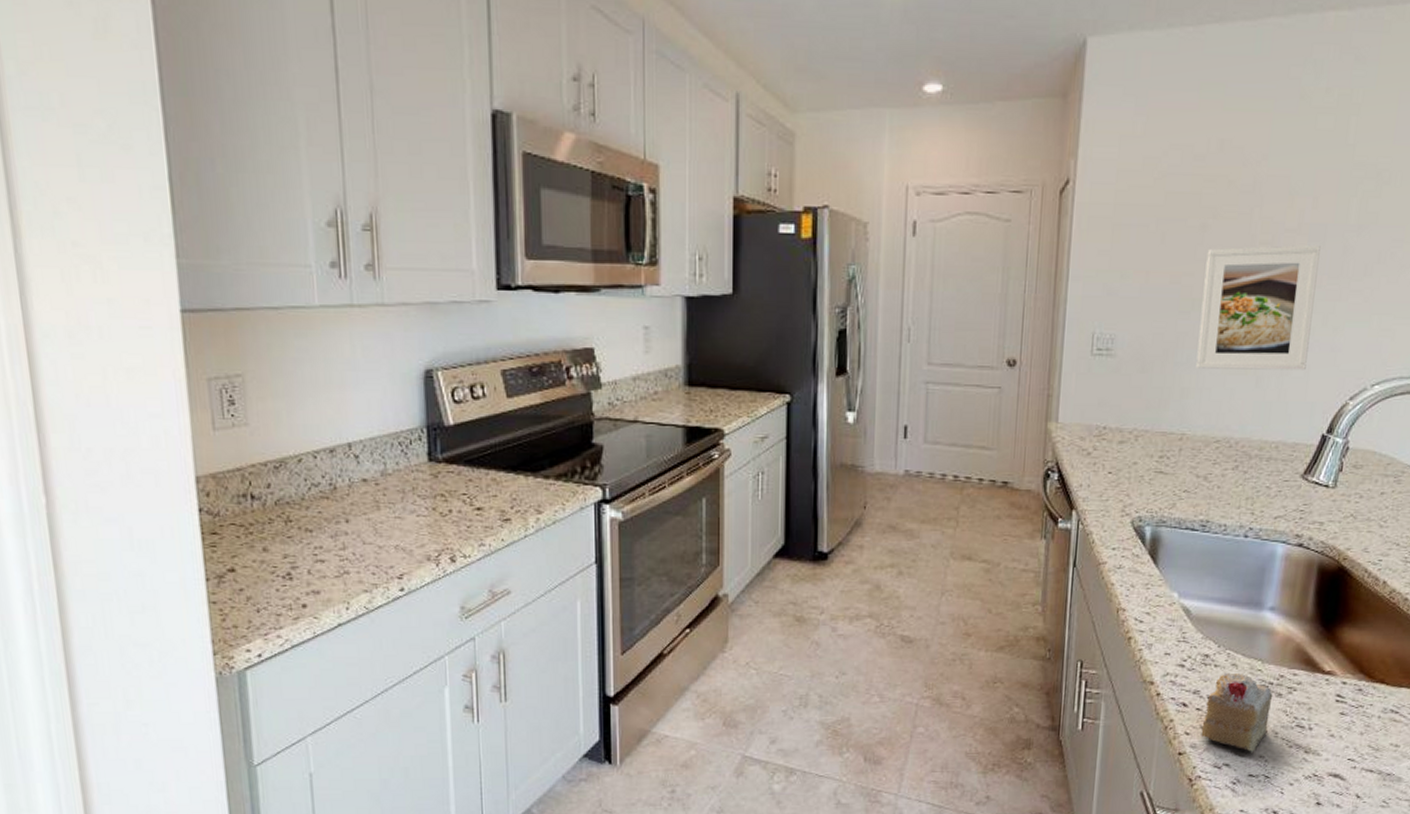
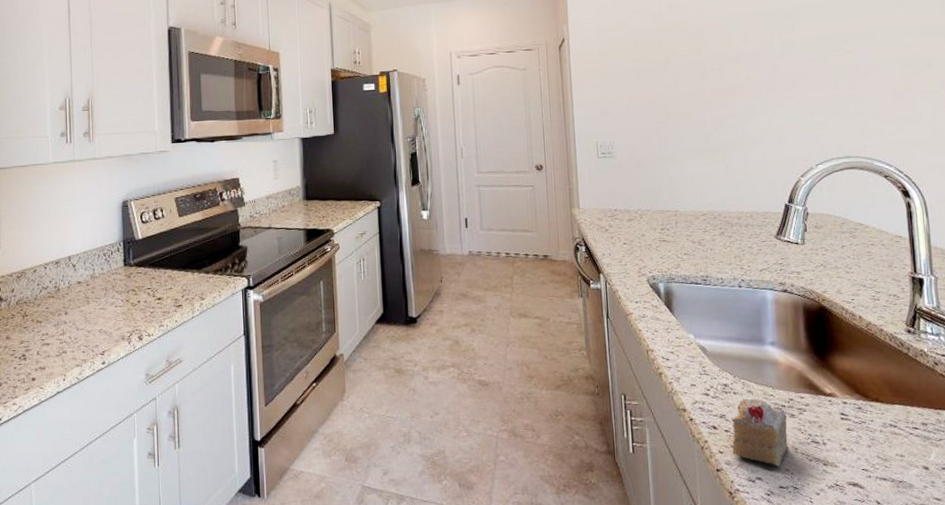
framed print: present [1196,245,1321,371] -> none [672,69,762,162]

